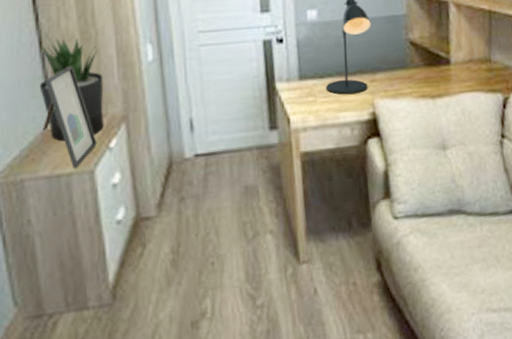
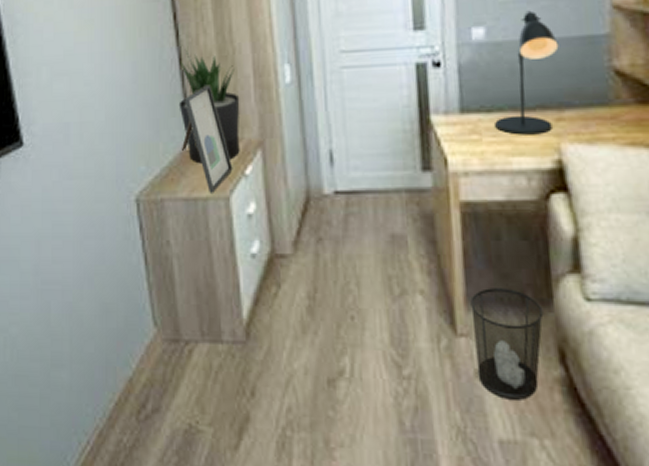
waste bin: none [310,218,365,308] -> present [470,288,544,400]

